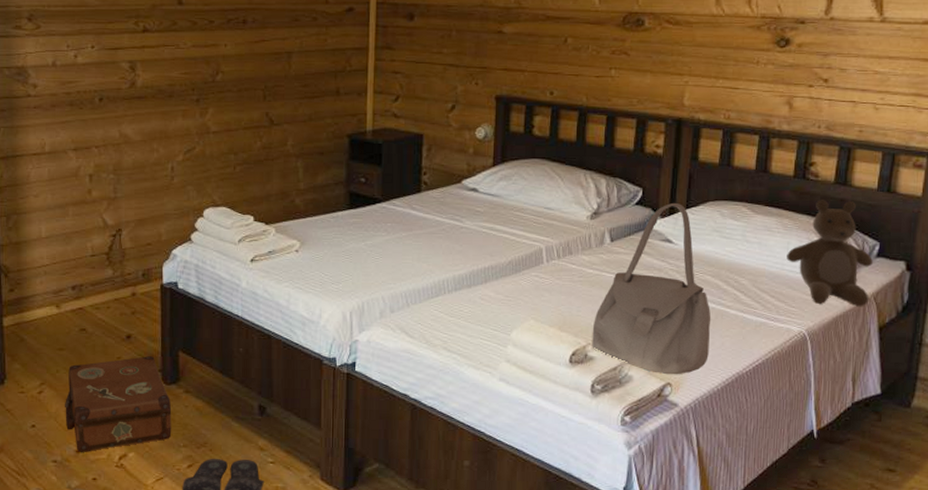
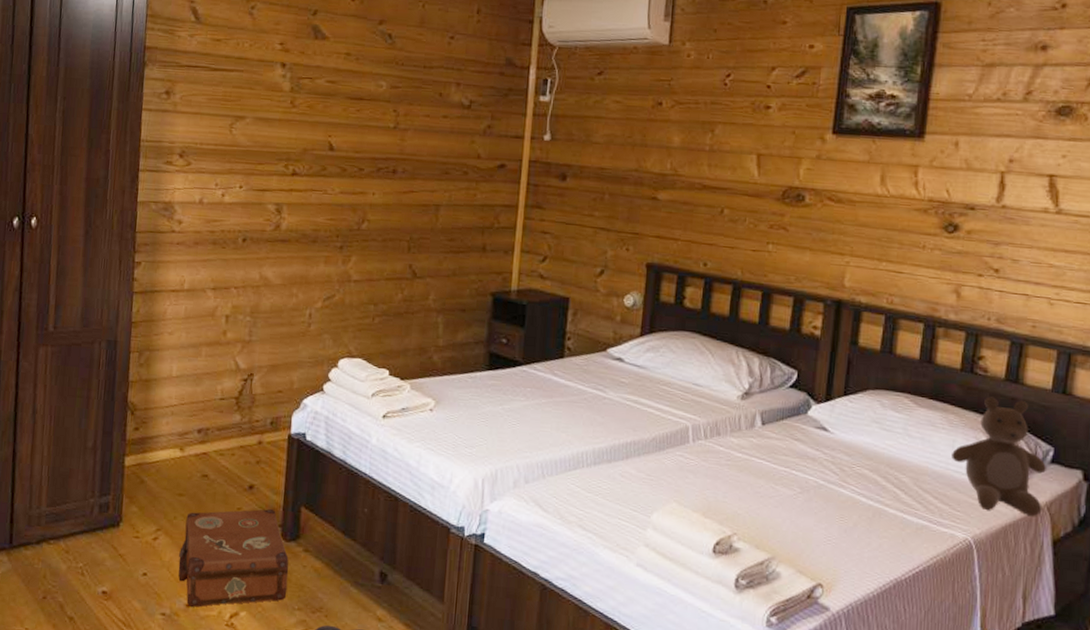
handbag: present [592,202,712,375] -> none [737,388,868,576]

